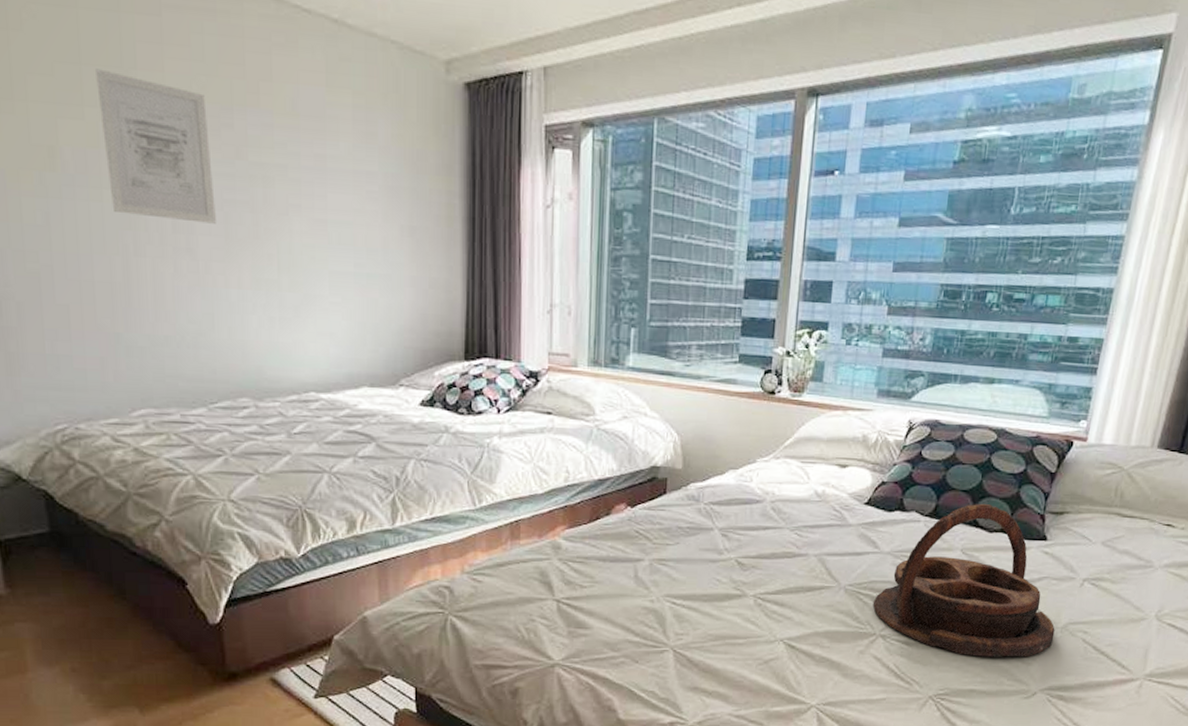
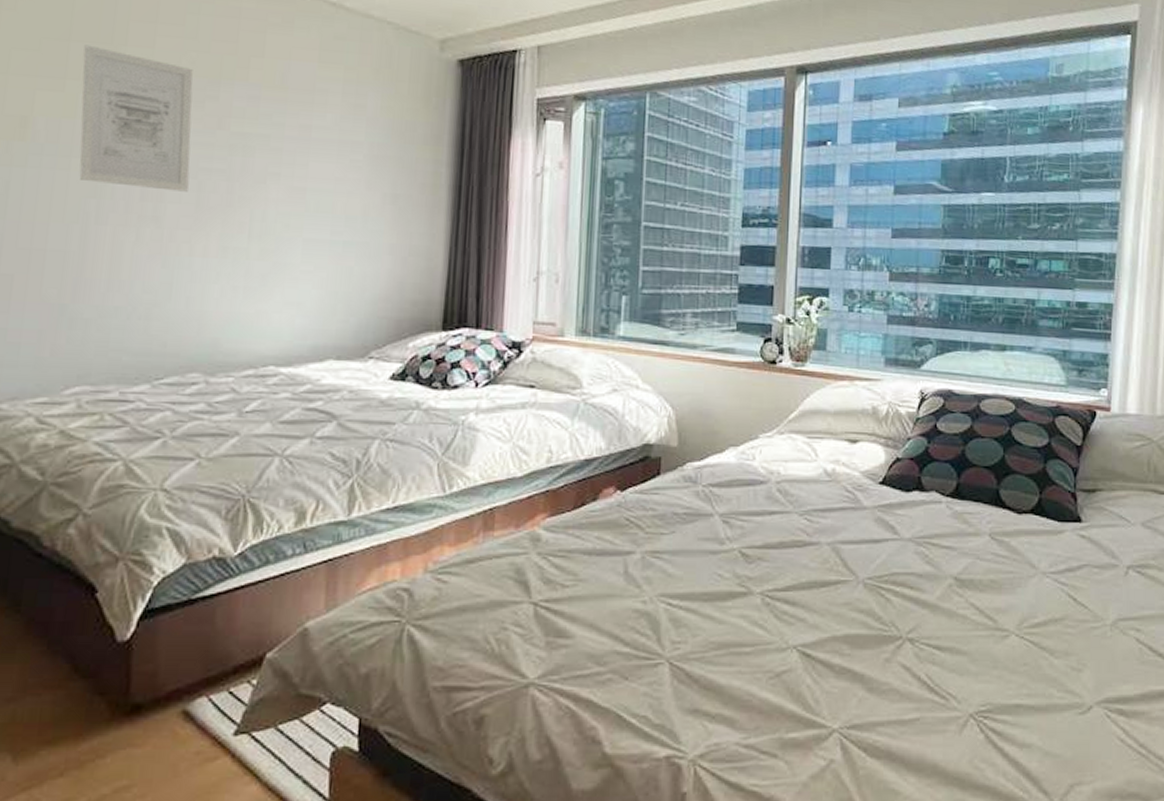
serving tray: present [872,503,1055,658] -> none [896,480,1104,663]

